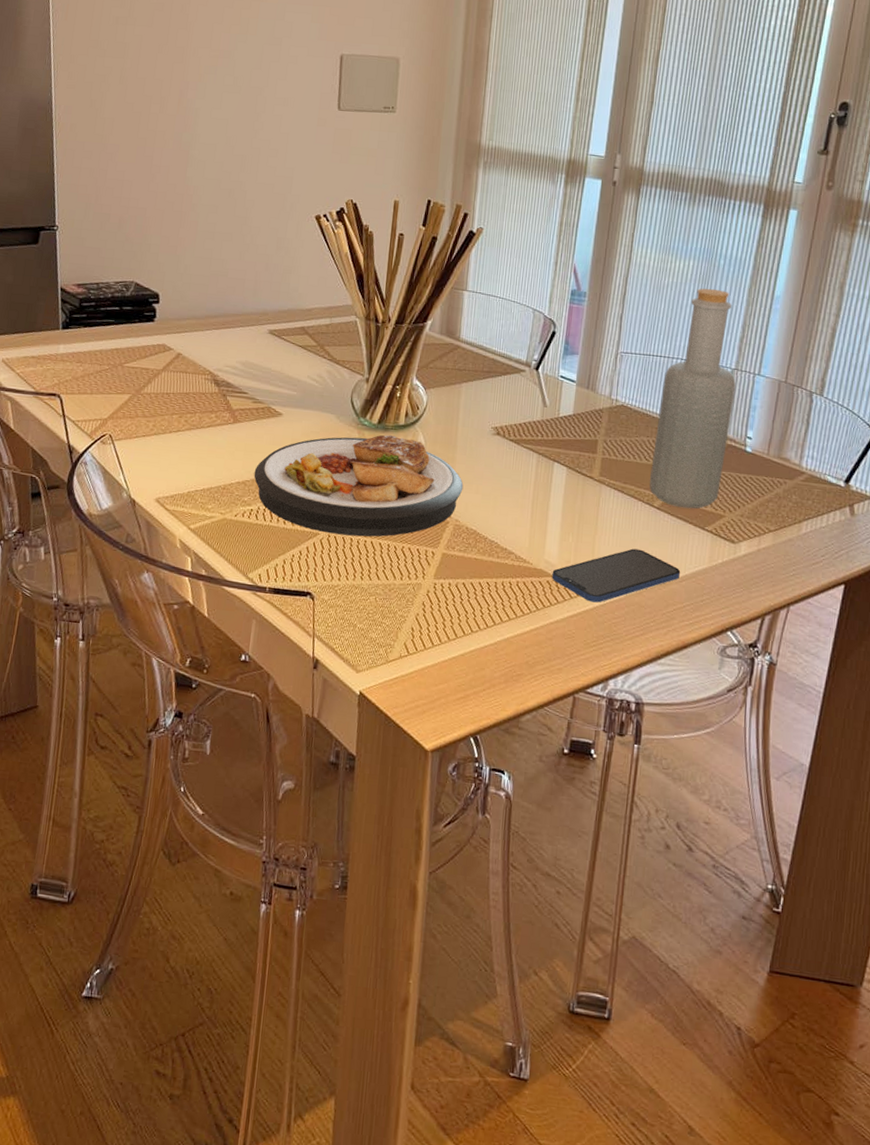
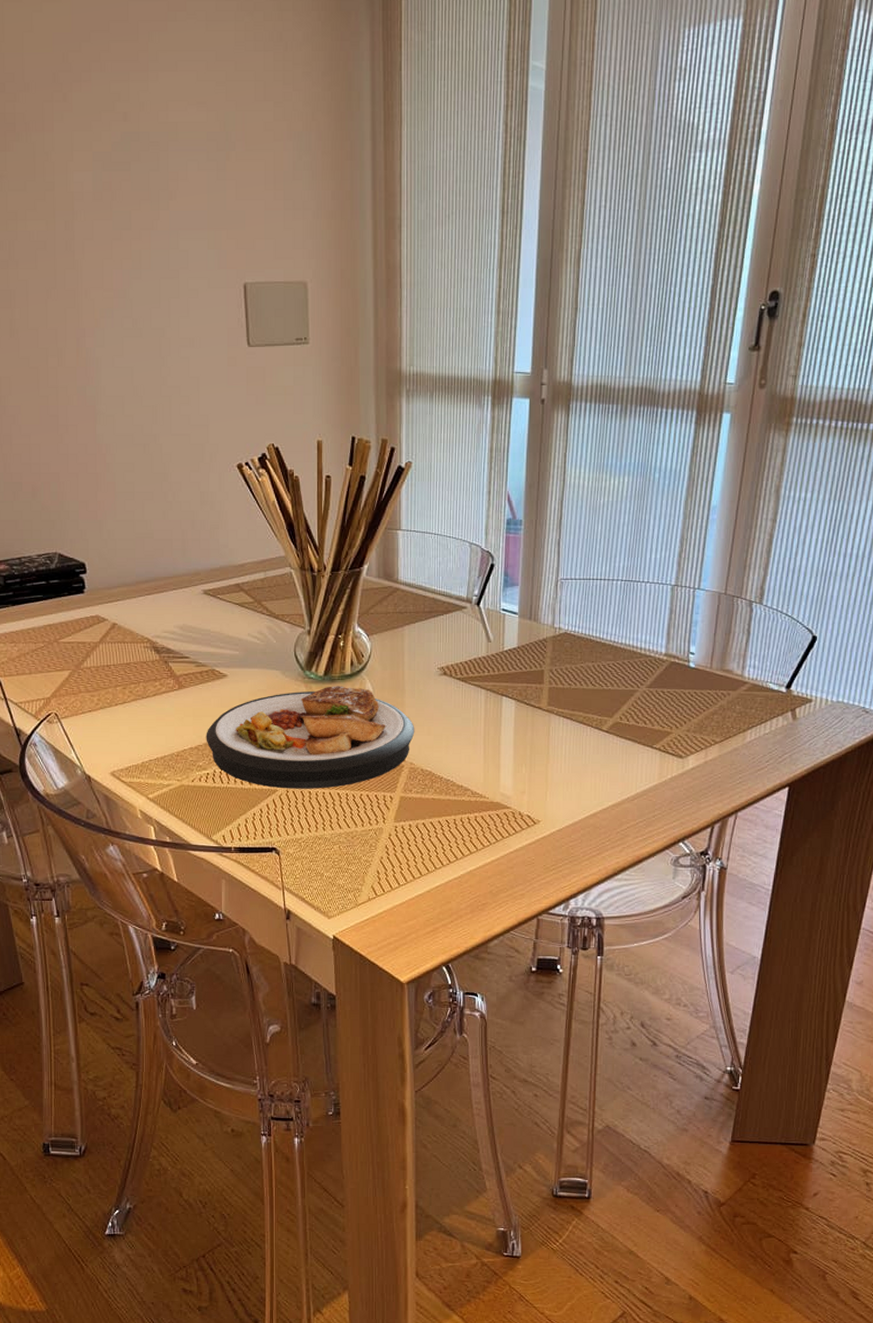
smartphone: present [552,548,681,603] -> none [508,773,632,828]
bottle: present [649,288,736,509] -> none [597,504,676,729]

